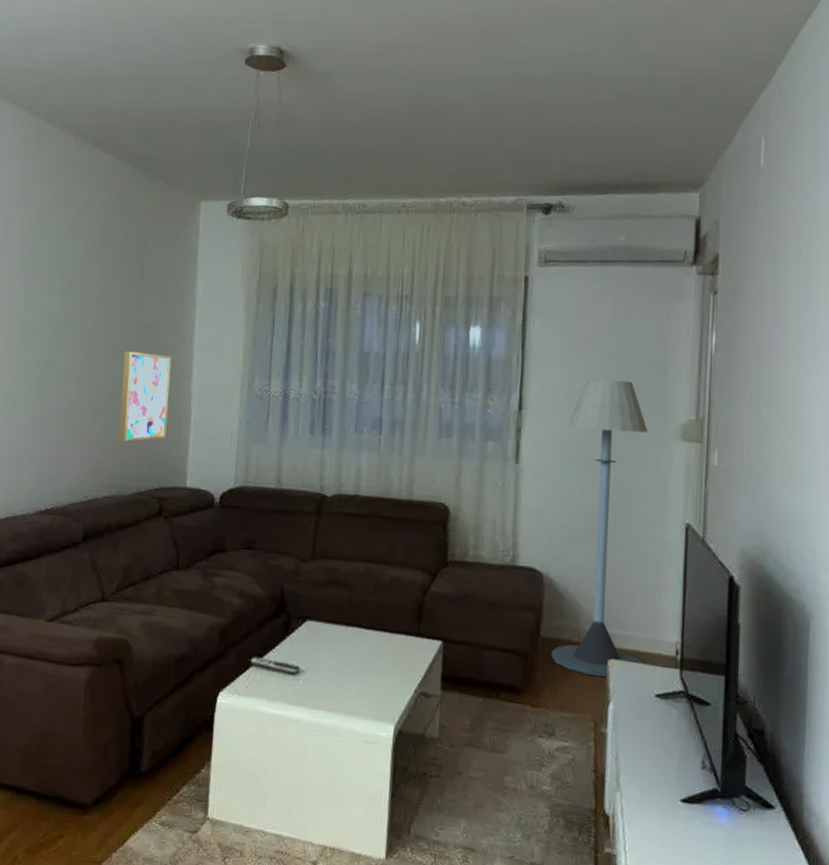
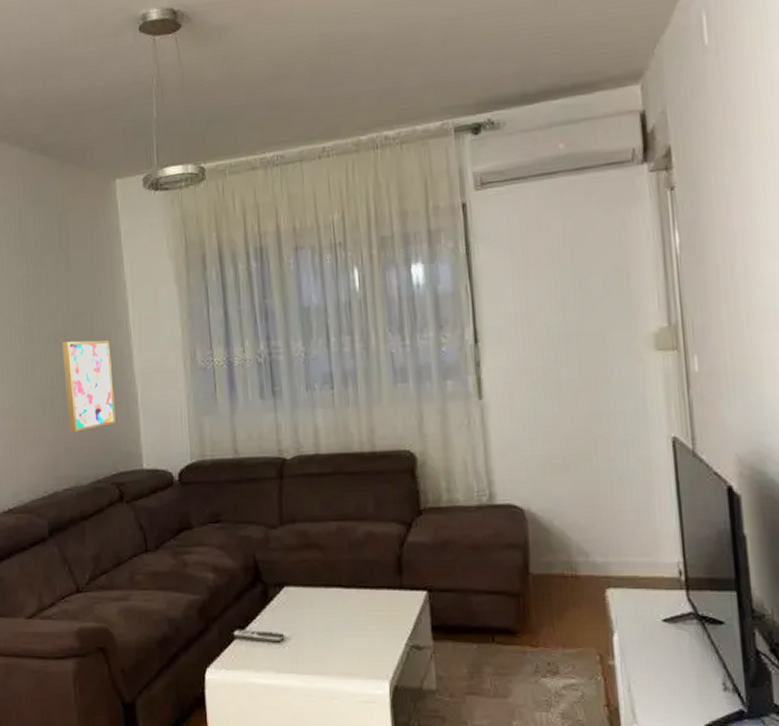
floor lamp: present [551,379,648,678] -> none [529,296,646,608]

